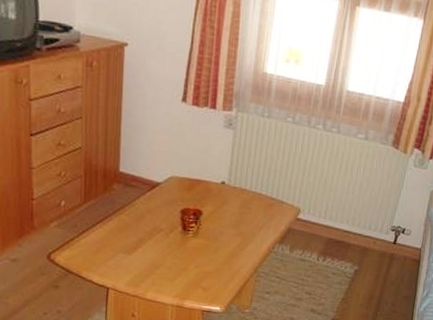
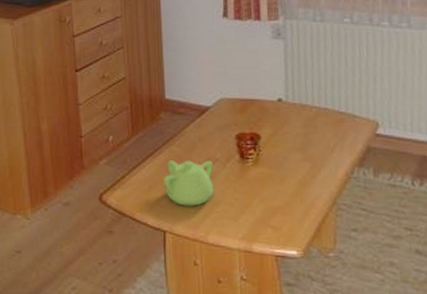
teapot: none [110,227,158,268] -> present [163,160,214,206]

